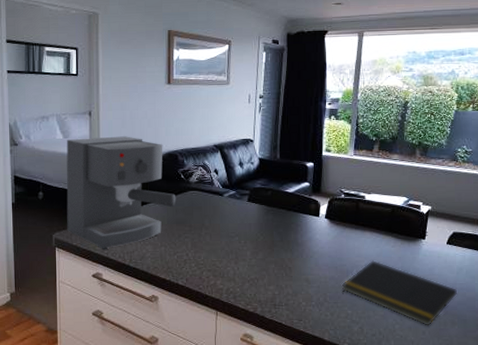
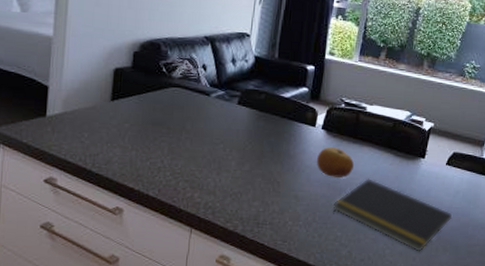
coffee maker: present [66,136,176,250] -> none [17,14,155,151]
fruit: none [322,234,359,261] -> present [316,147,355,178]

